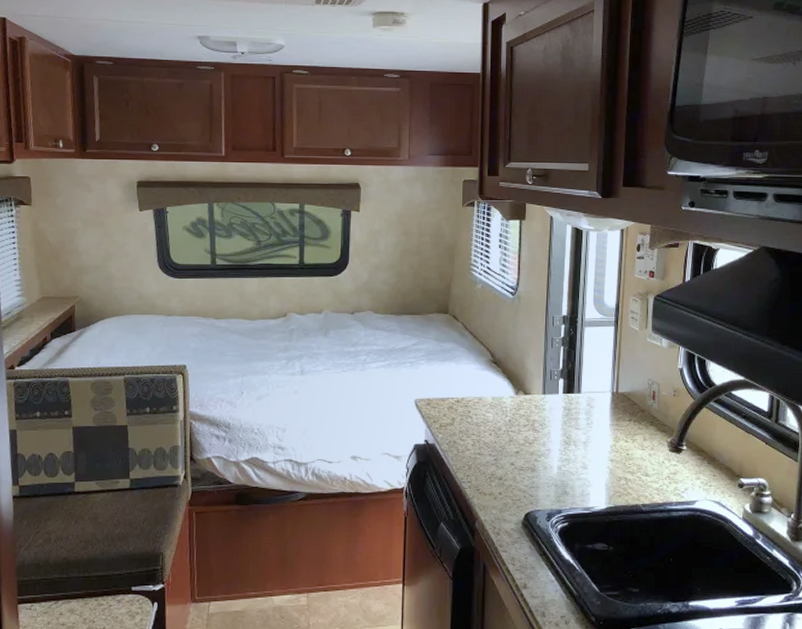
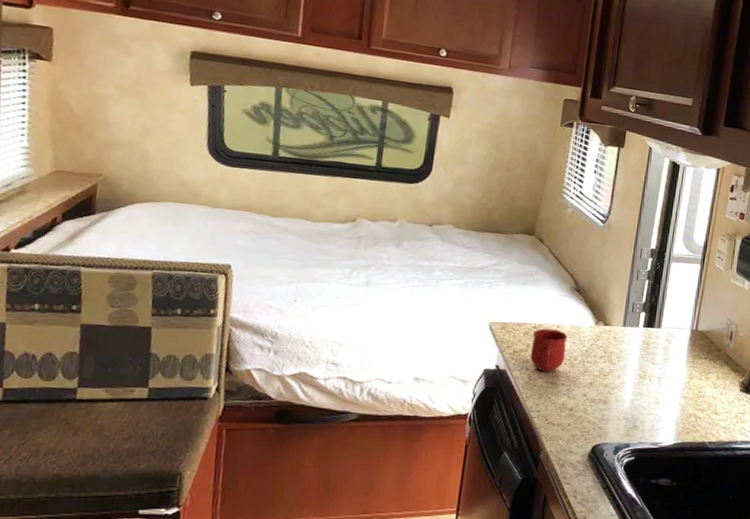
mug: none [456,402,490,444] -> present [530,328,568,373]

